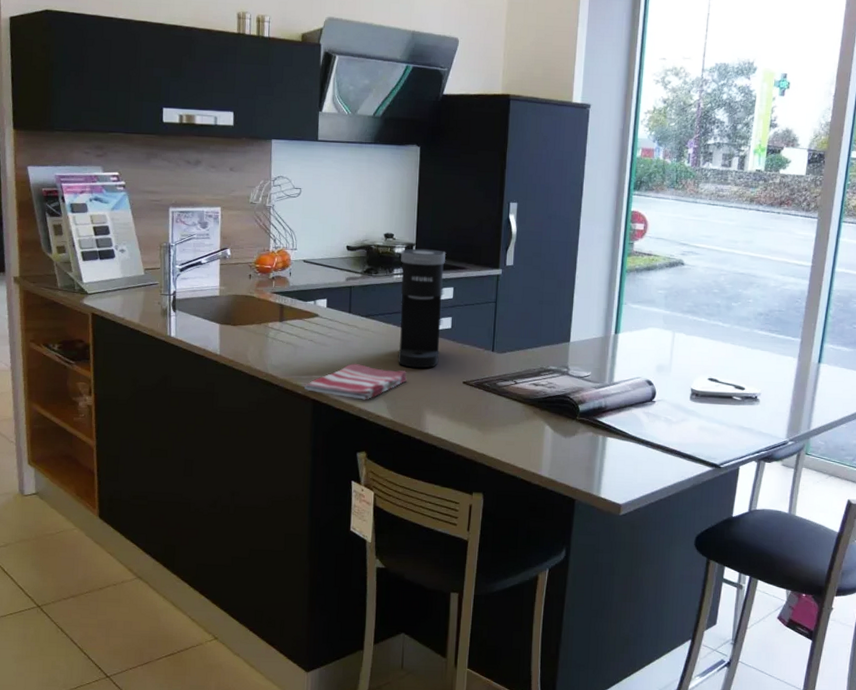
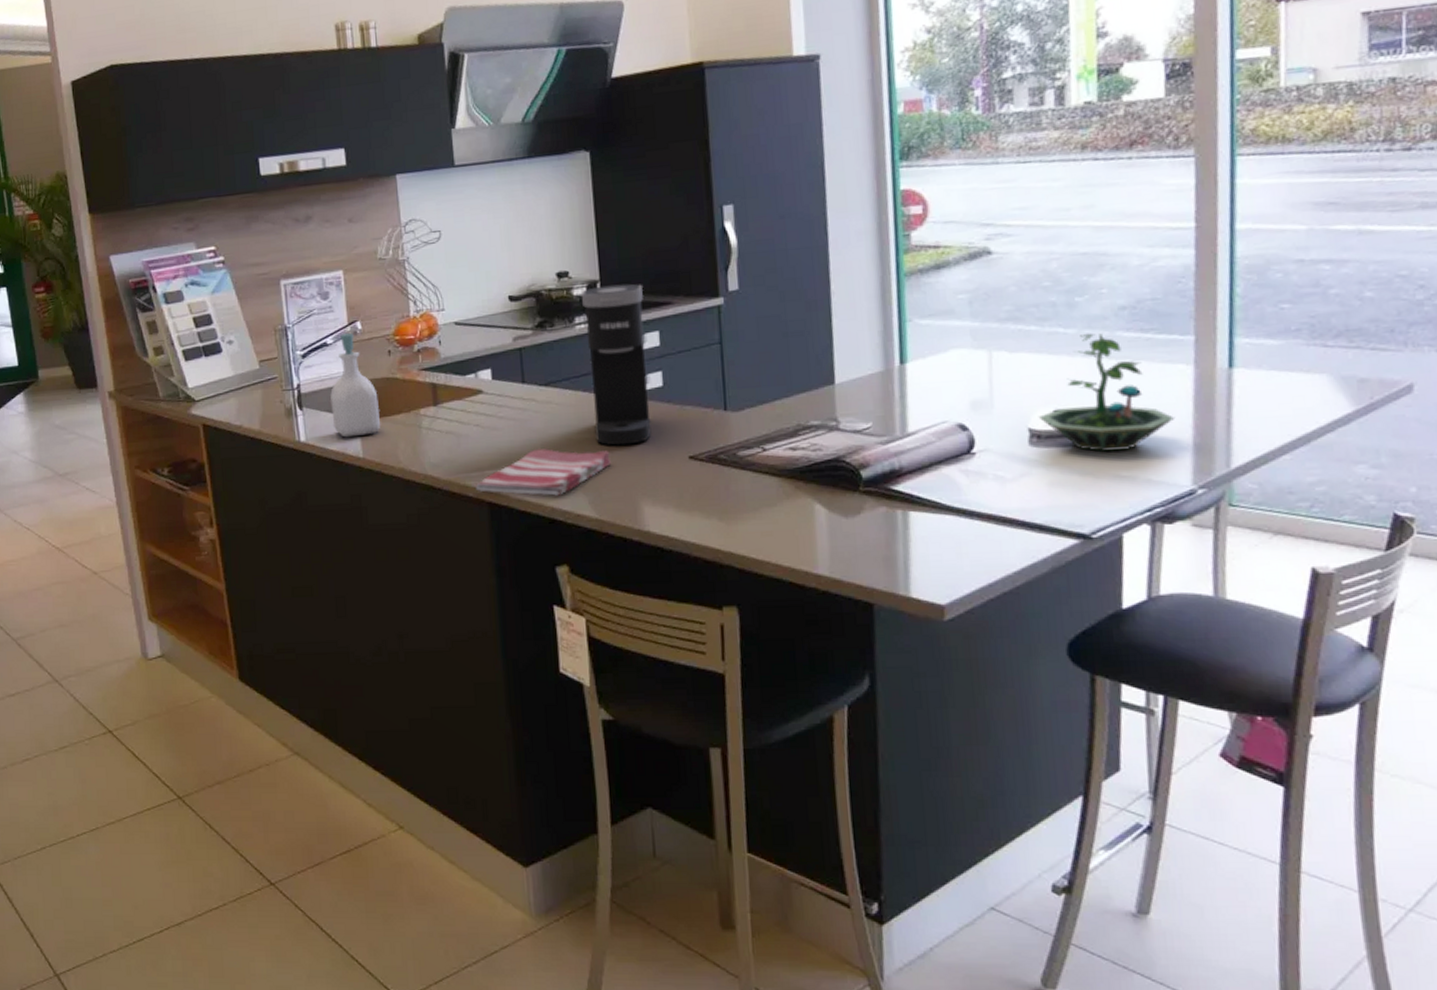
soap bottle: none [198,257,238,338] -> present [330,333,380,438]
terrarium: none [698,328,782,411] -> present [1038,333,1176,452]

